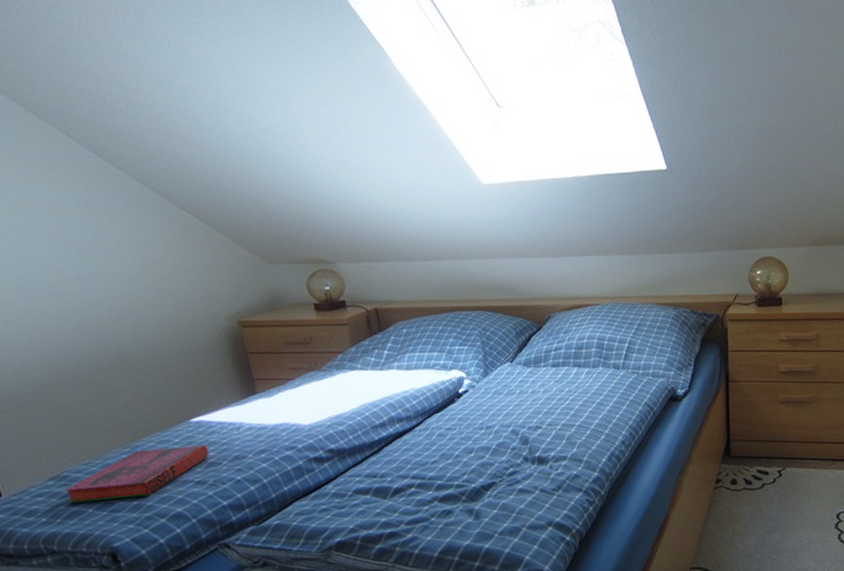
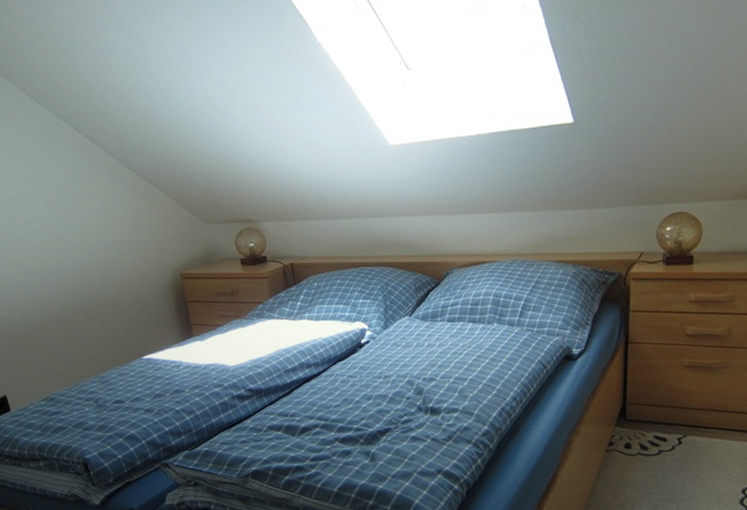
hardback book: present [64,444,210,504] -> none [52,378,156,420]

